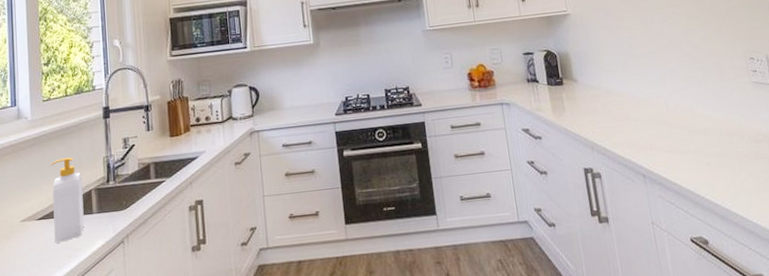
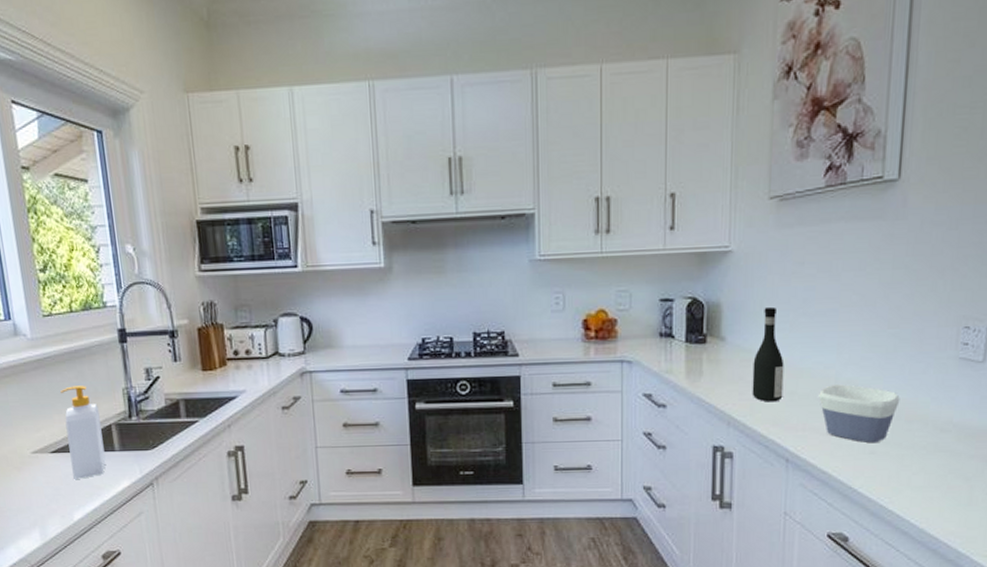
wine bottle: none [601,53,630,128] -> present [752,306,784,402]
bowl: none [656,109,719,156] -> present [819,384,900,444]

